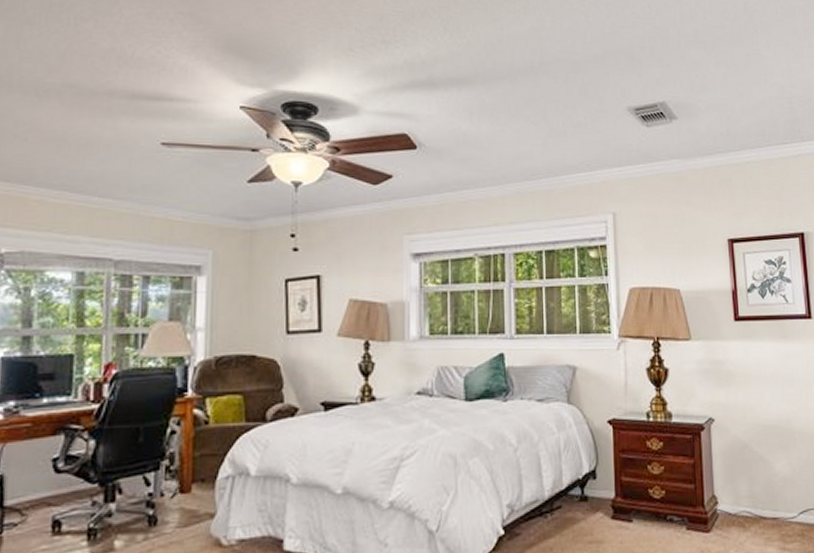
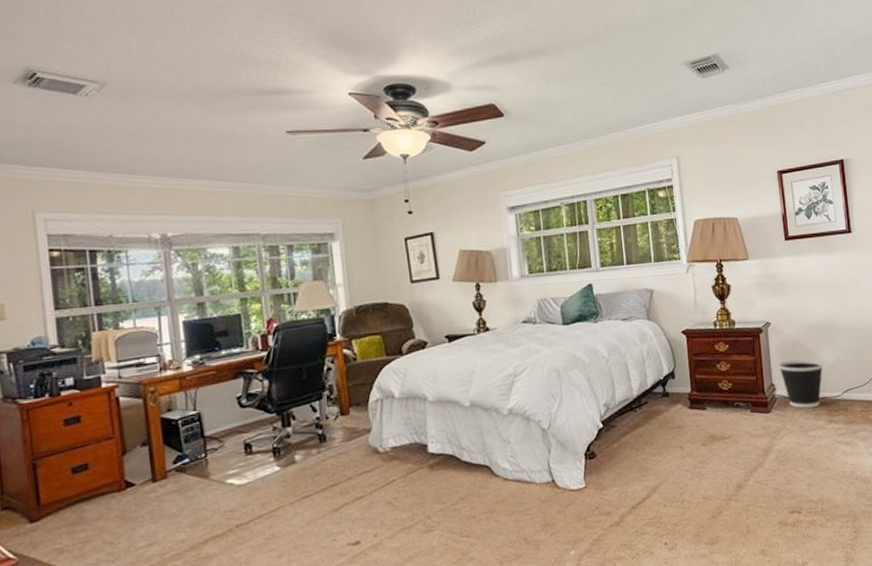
wastebasket: none [722,468,776,530] -> present [778,359,823,408]

